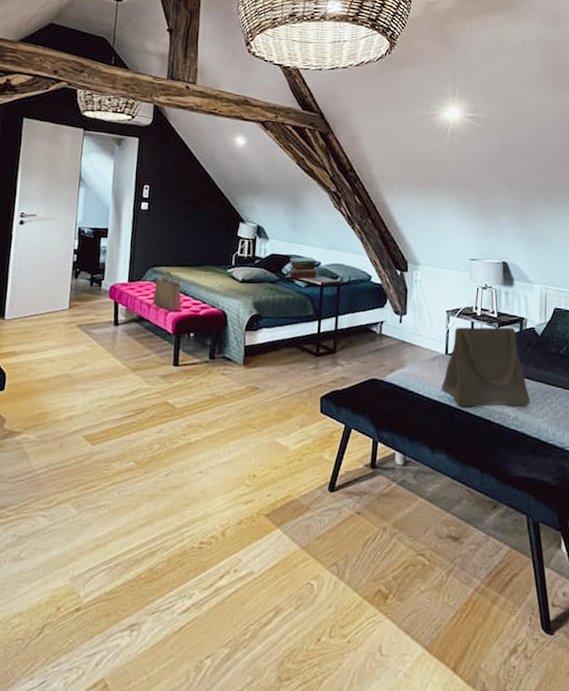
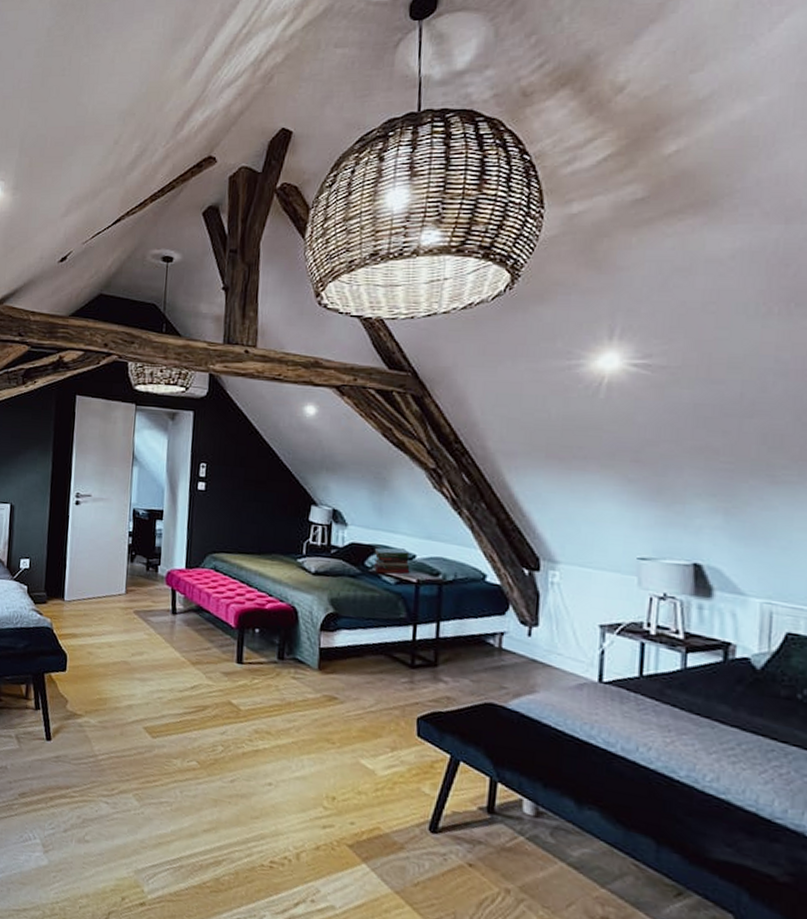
handbag: present [152,270,182,311] -> none [212,557,246,603]
tote bag: present [441,327,531,407] -> none [592,647,742,765]

